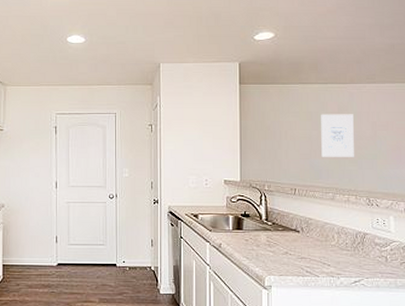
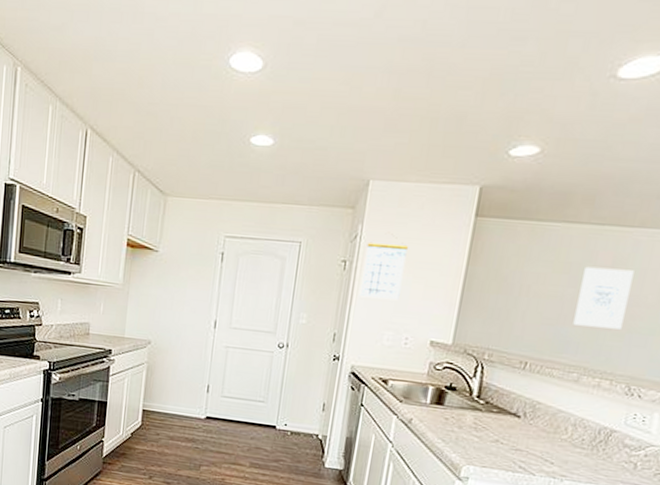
calendar: none [165,108,196,152] -> present [359,241,408,301]

